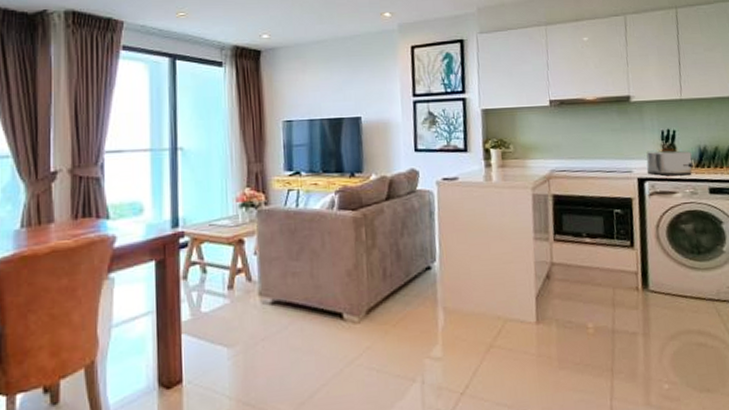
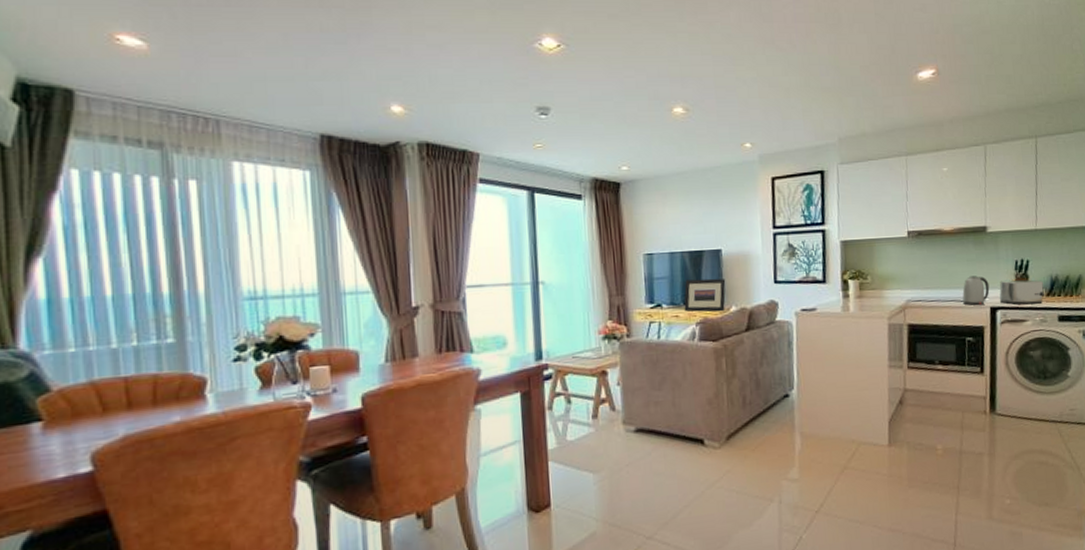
picture frame: none [323,146,366,180] -> present [684,278,726,312]
kettle: none [608,146,636,177] -> present [962,276,990,306]

